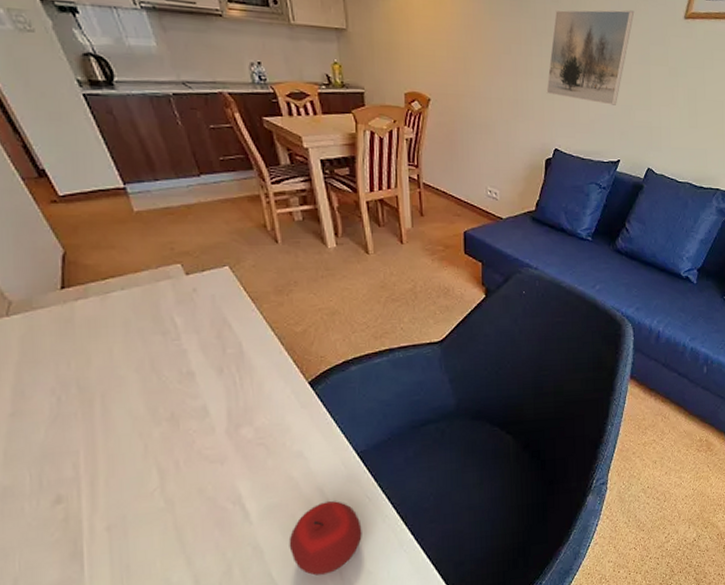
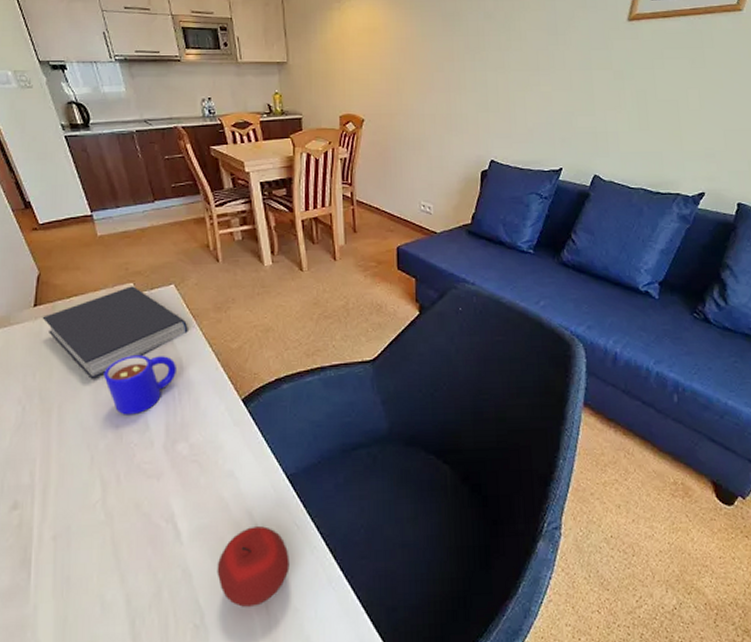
book: none [72,267,247,366] -> present [42,286,188,379]
mug: none [153,340,236,402] -> present [104,355,176,415]
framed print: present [546,9,635,105] -> none [480,18,572,113]

